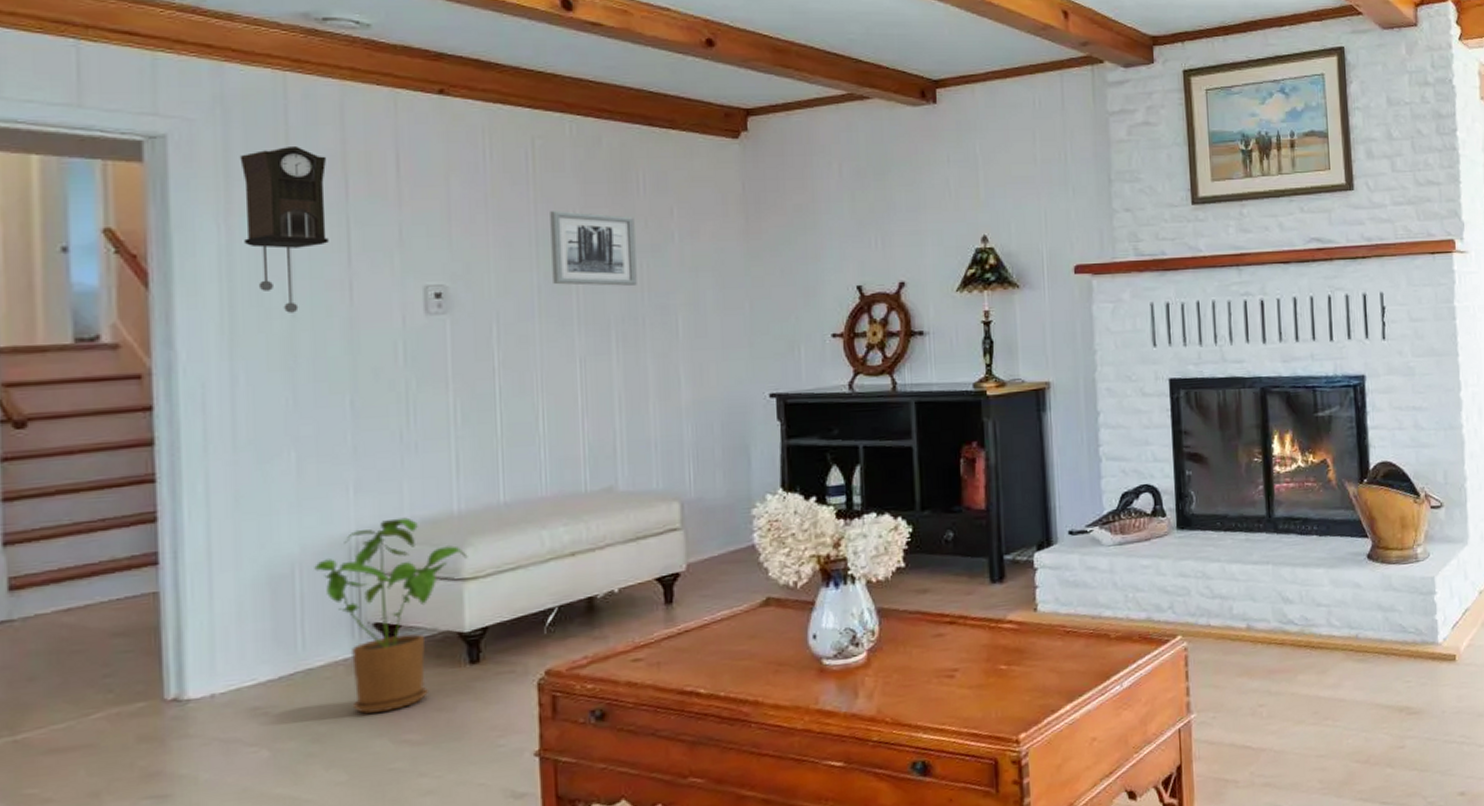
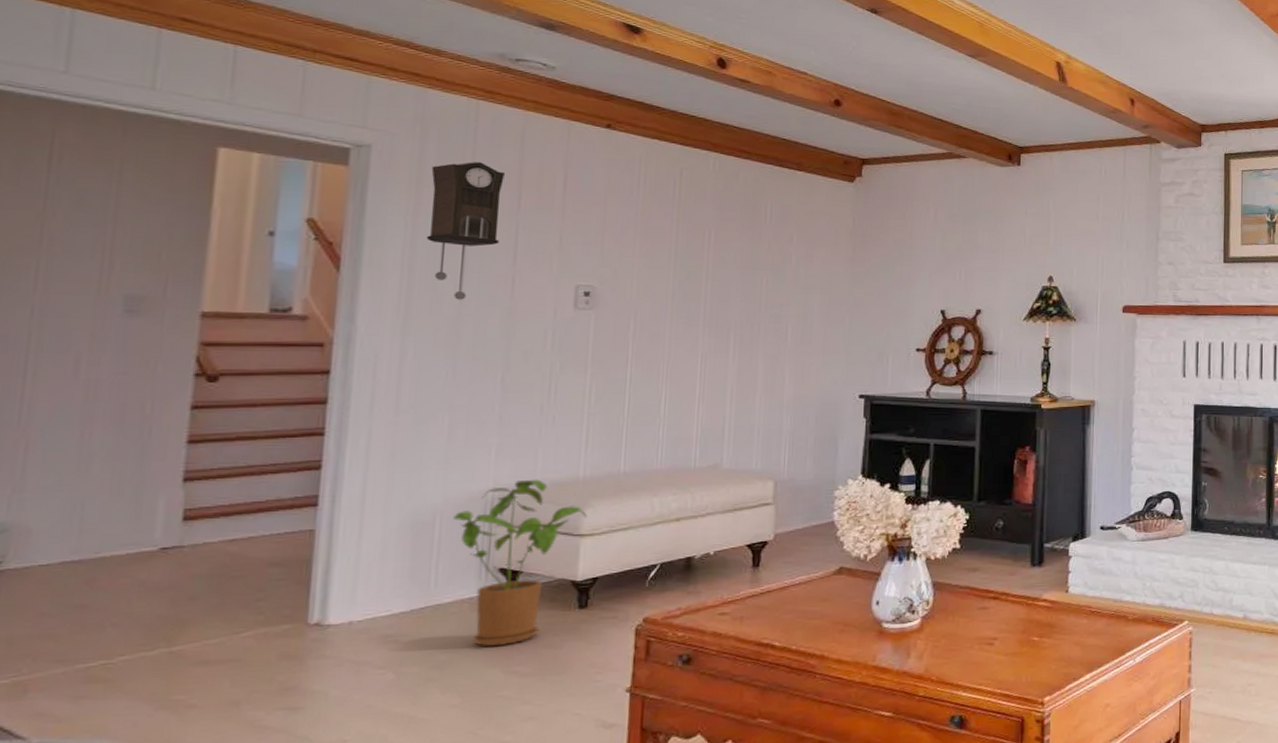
wall art: present [550,211,637,286] -> none [685,231,760,297]

